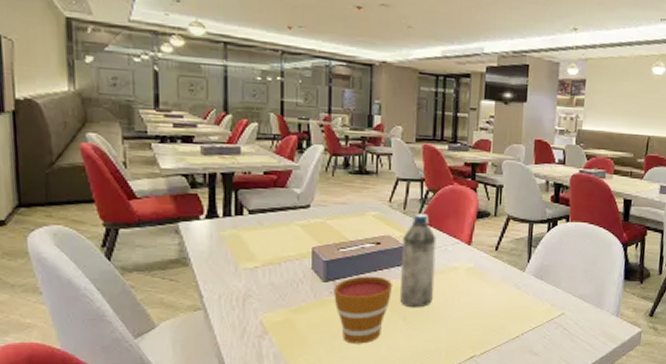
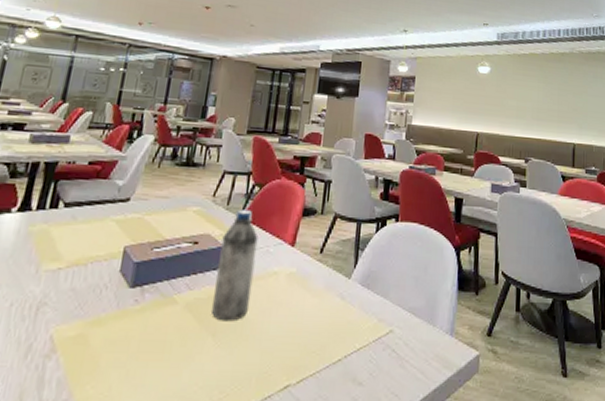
cup: present [334,276,393,344] -> none [138,281,207,367]

